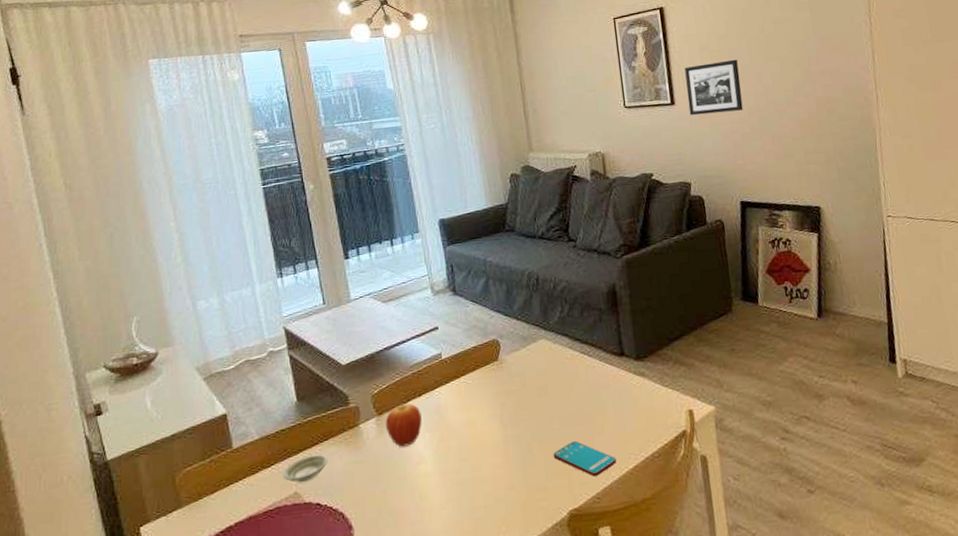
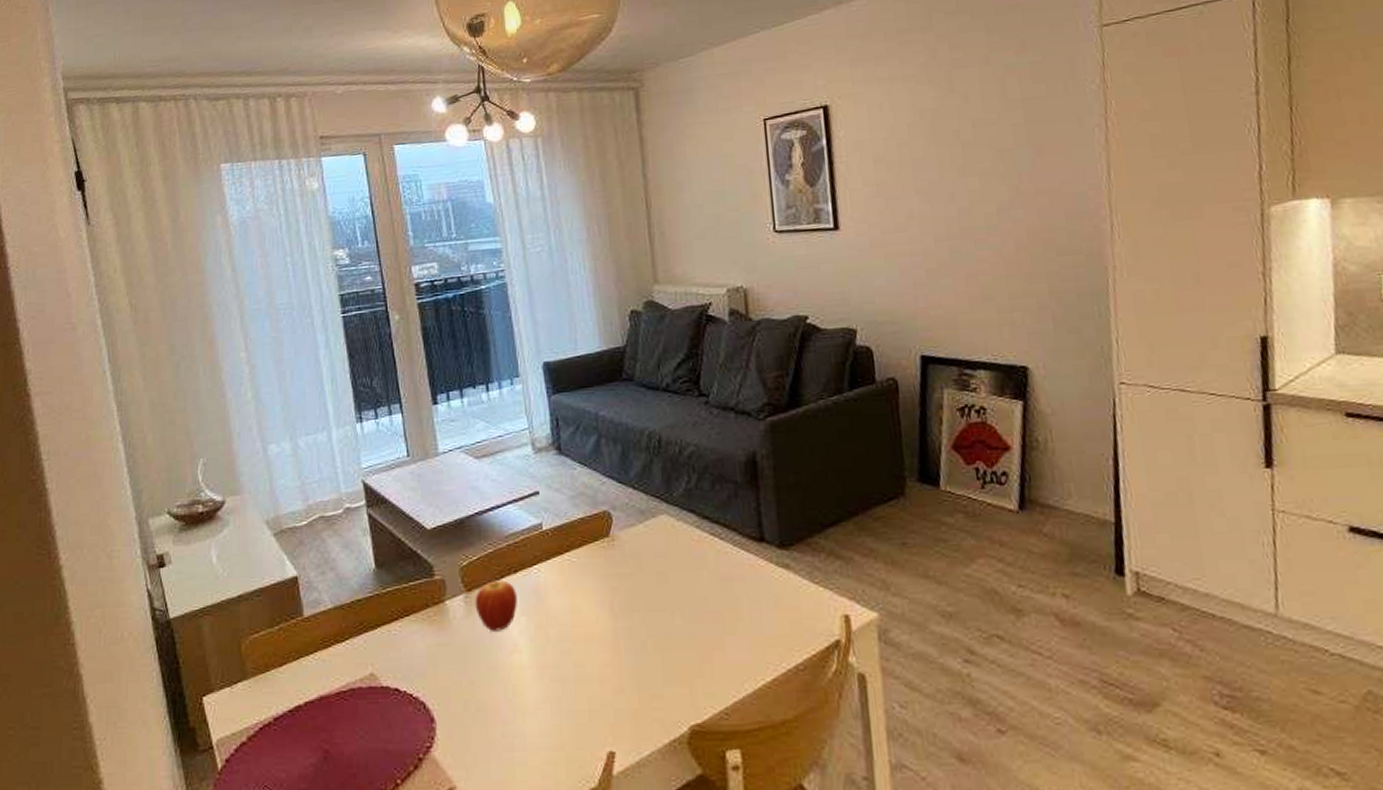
saucer: present [282,454,328,483] -> none [357,632,409,663]
smartphone: present [553,440,616,477] -> none [672,641,751,687]
picture frame: present [684,59,743,116] -> none [853,173,929,245]

